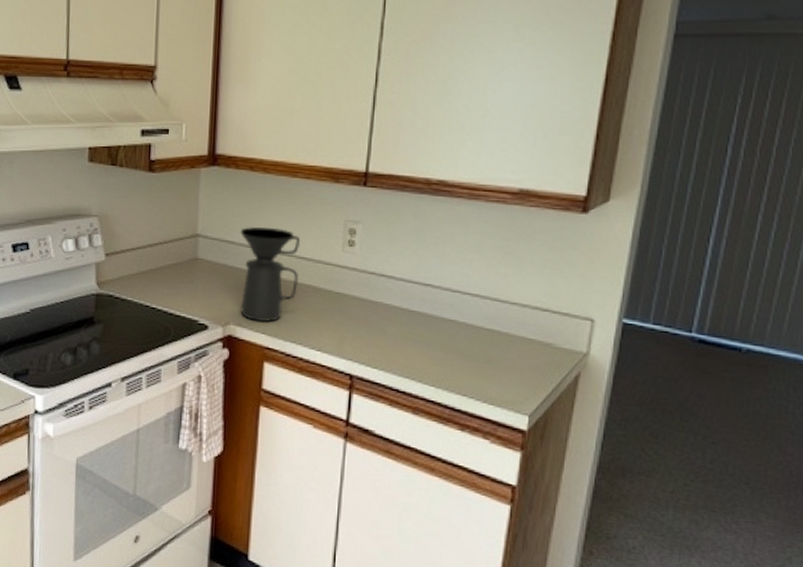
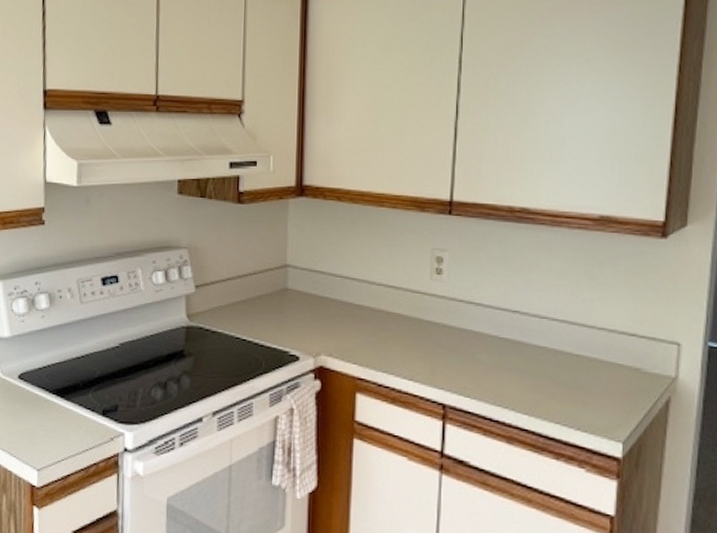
coffee maker: present [240,226,301,323] -> none [329,256,389,353]

